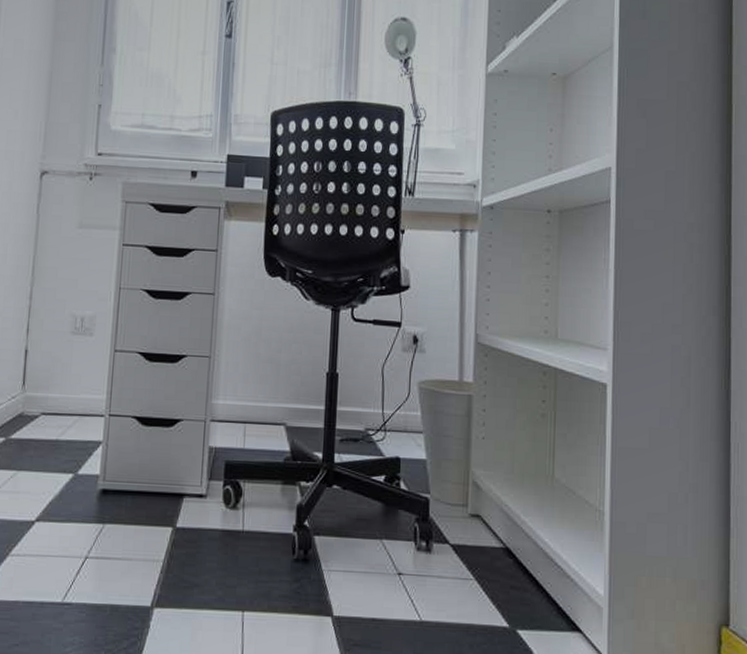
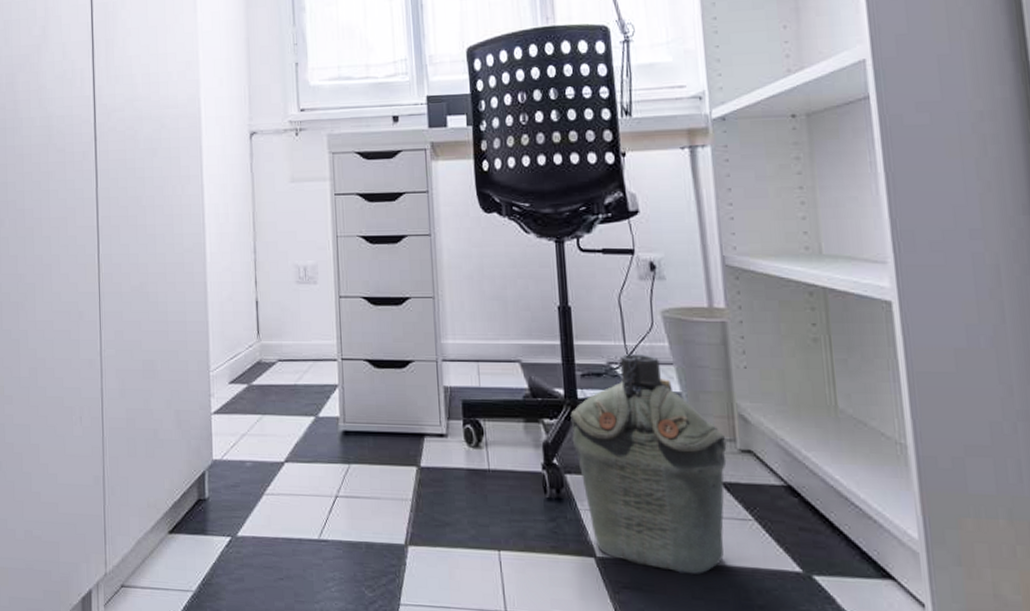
military canteen: none [324,422,460,631] -> present [570,354,727,575]

